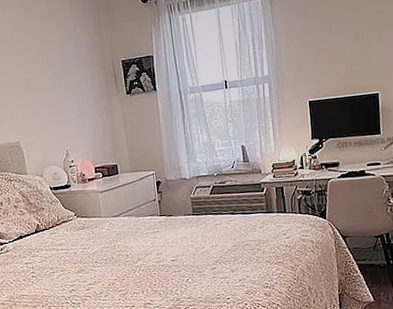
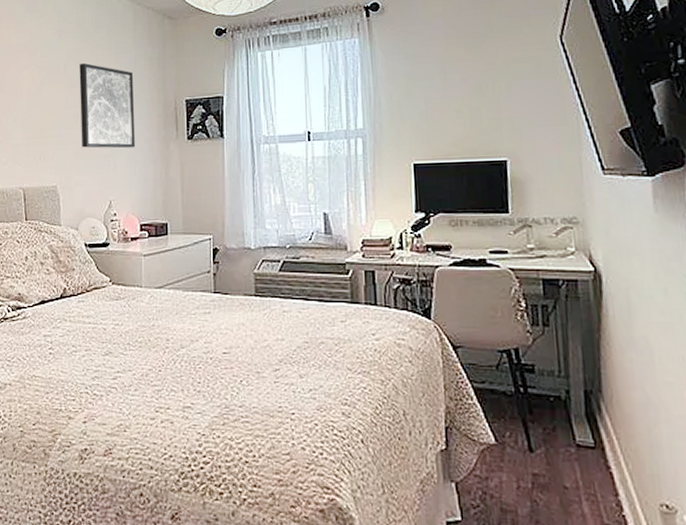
wall art: none [25,33,83,108] -> present [79,63,136,149]

